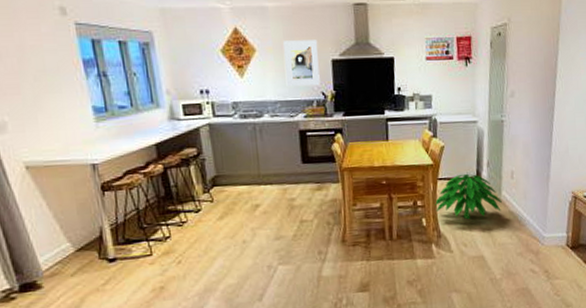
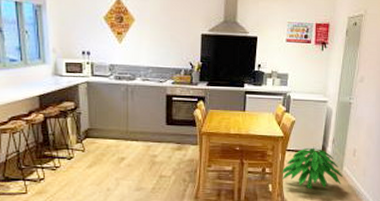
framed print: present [283,40,320,87] -> none [159,13,190,57]

